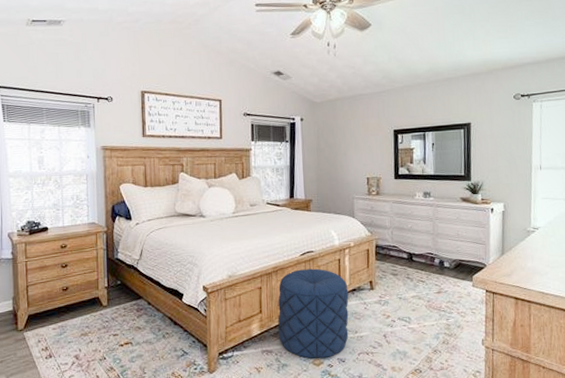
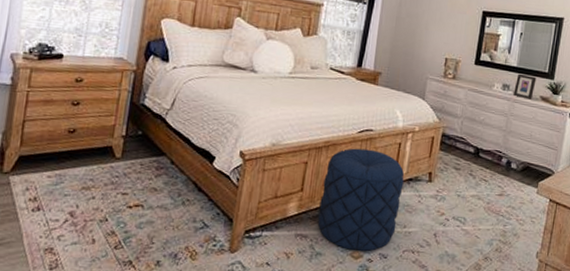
picture frame: none [435,180,455,203] -> present [513,73,537,100]

